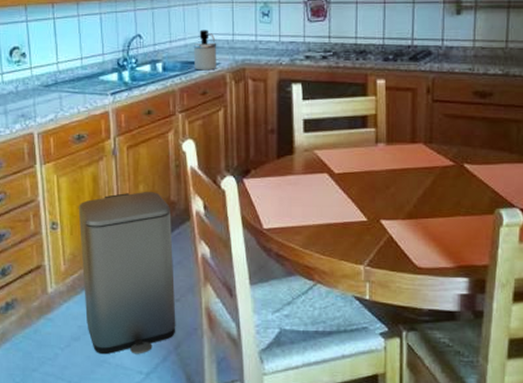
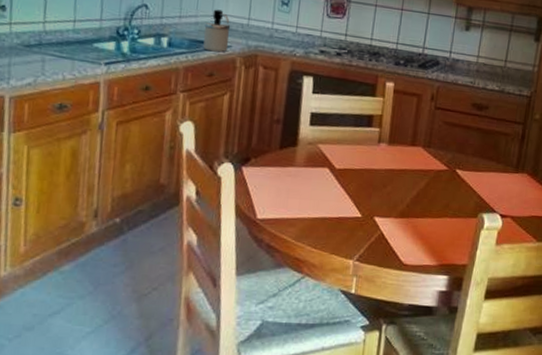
pedal bin: present [78,192,176,354] -> none [44,171,159,346]

